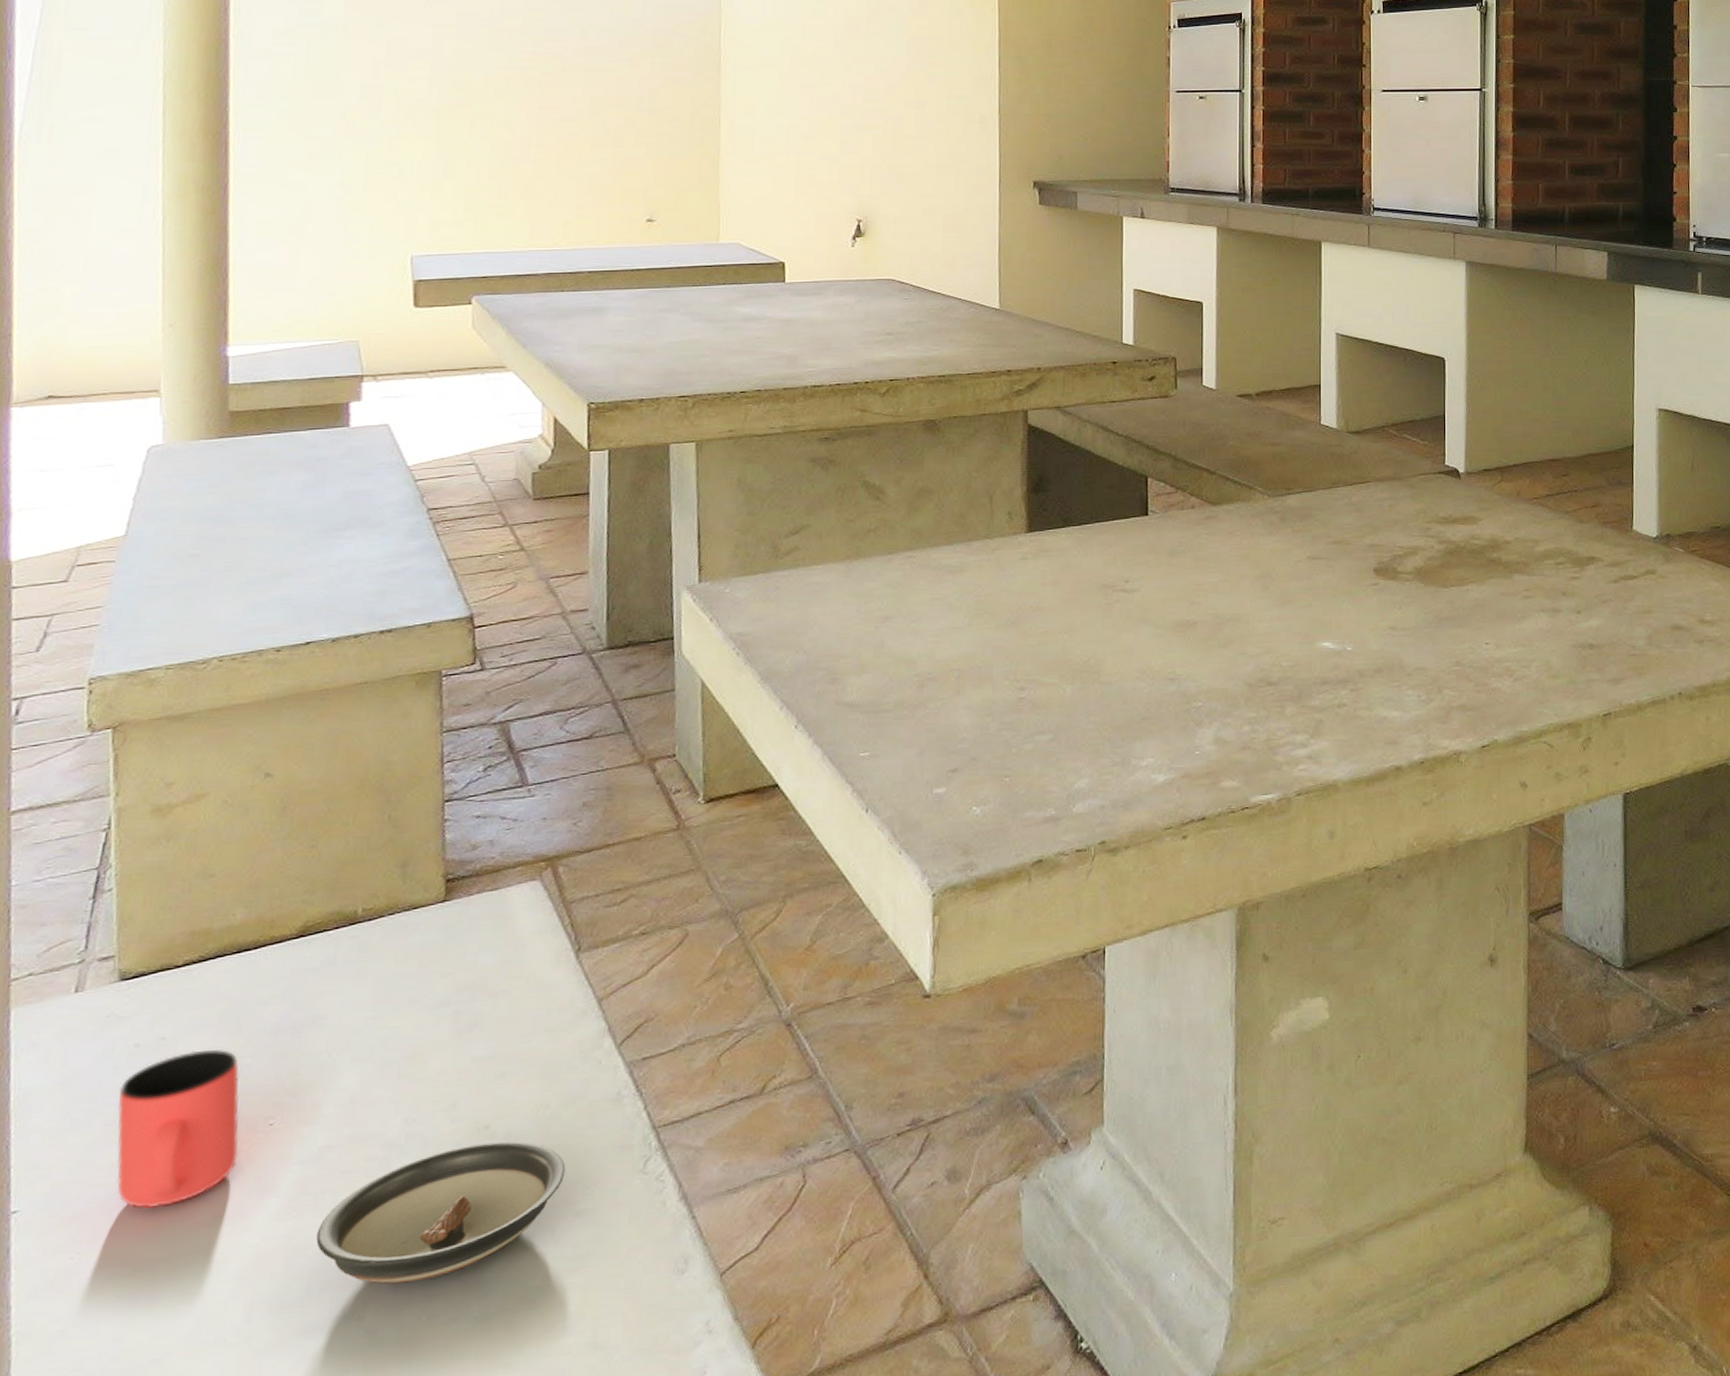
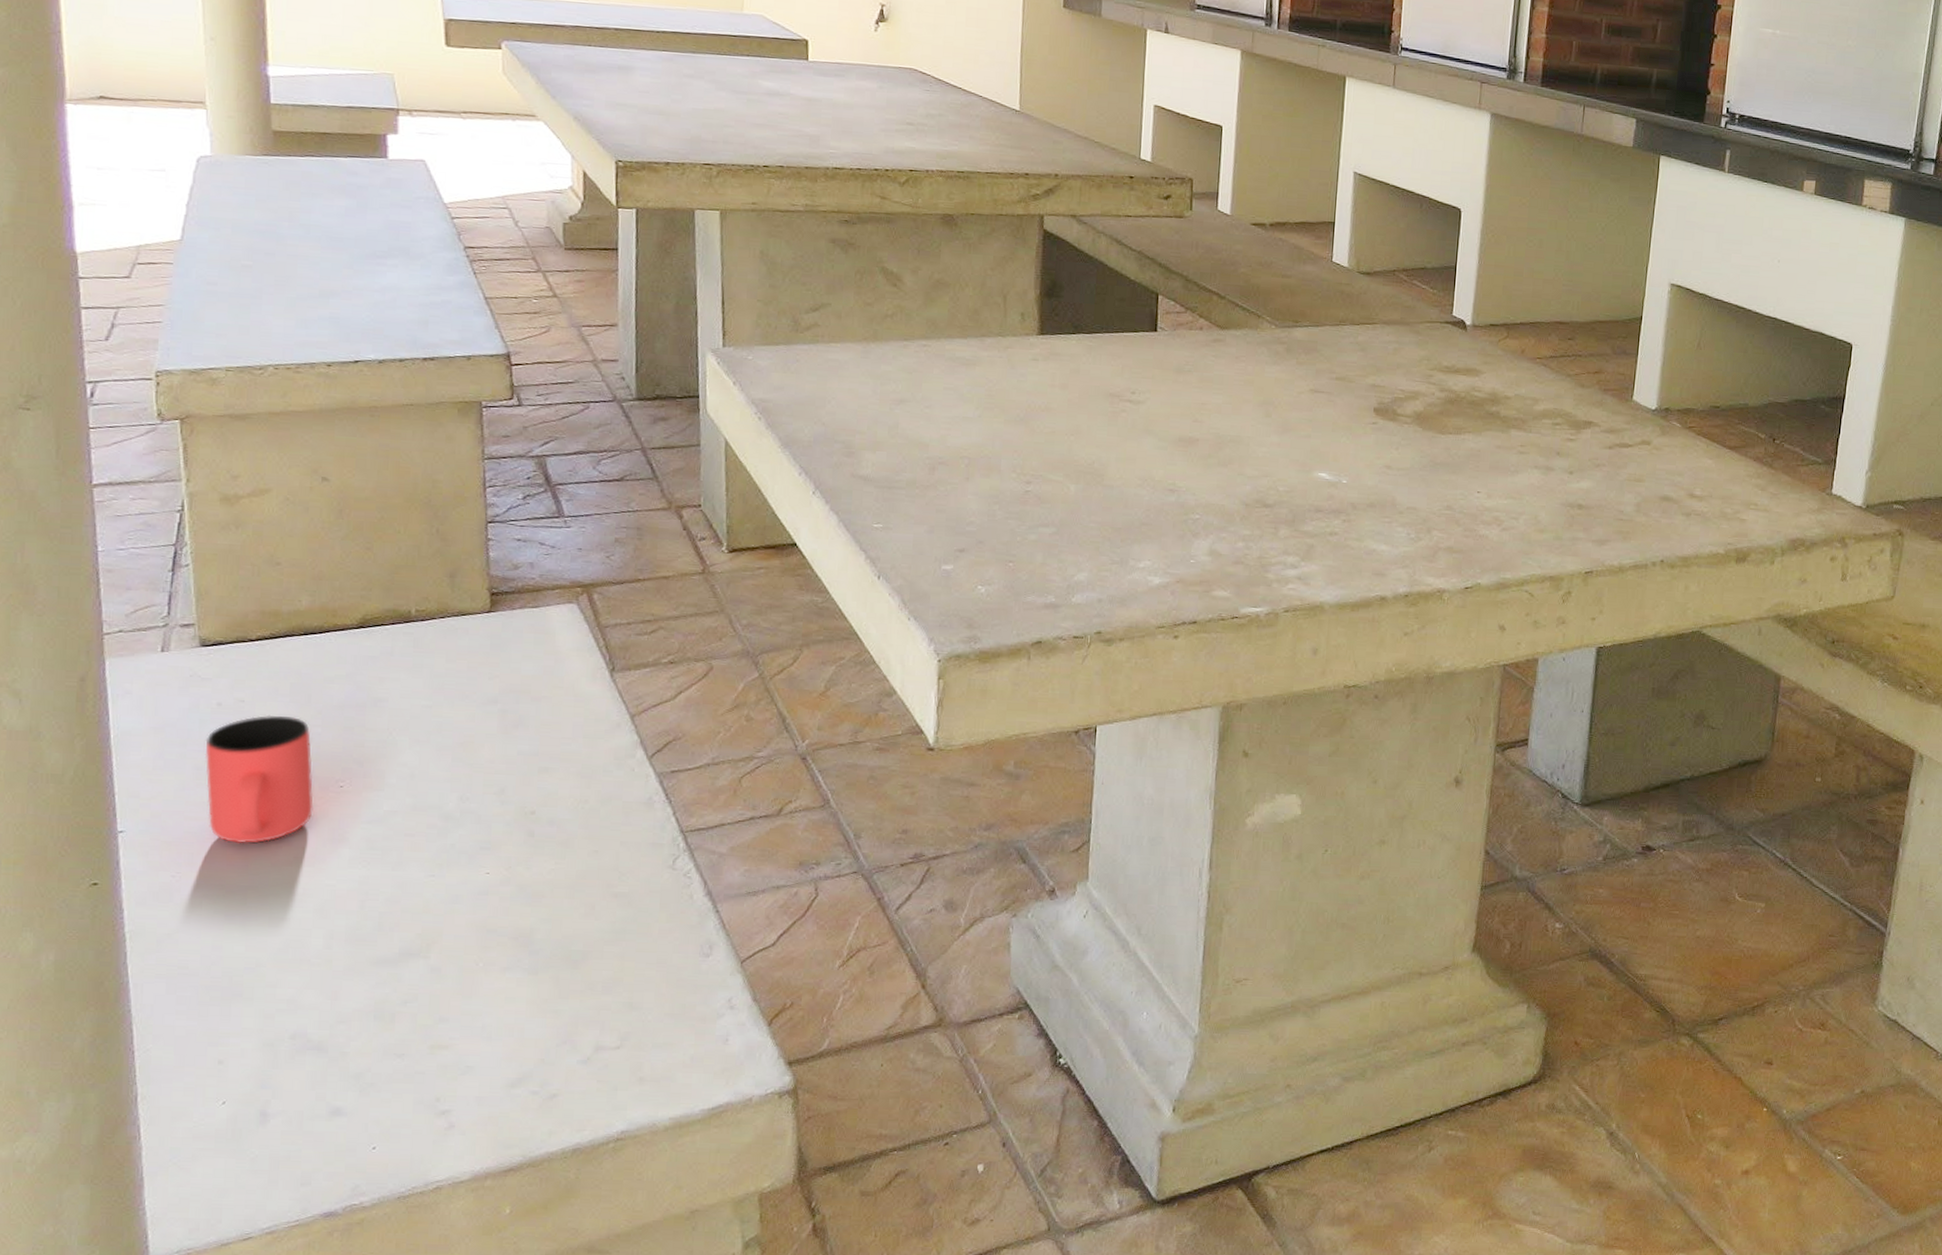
saucer: present [316,1141,566,1284] -> none [385,825,603,933]

